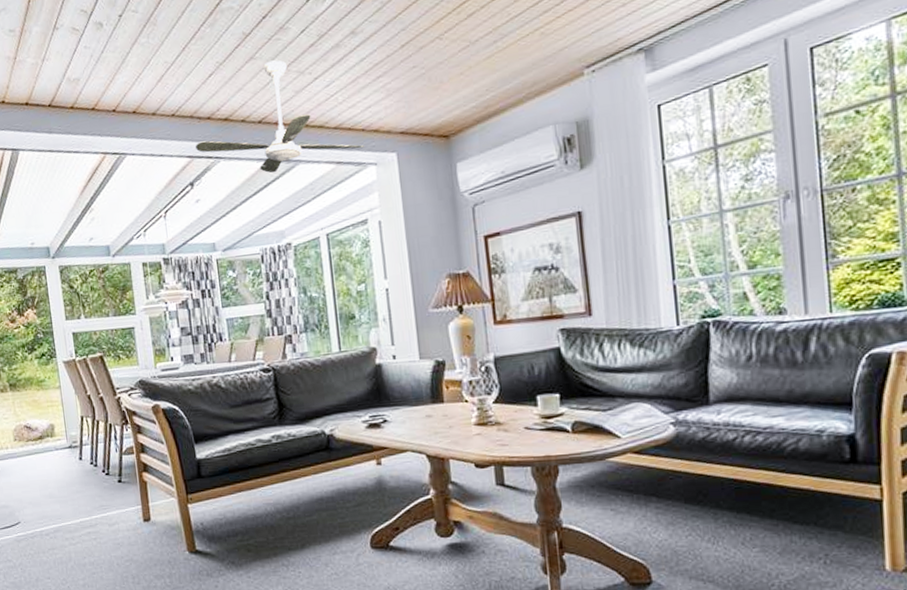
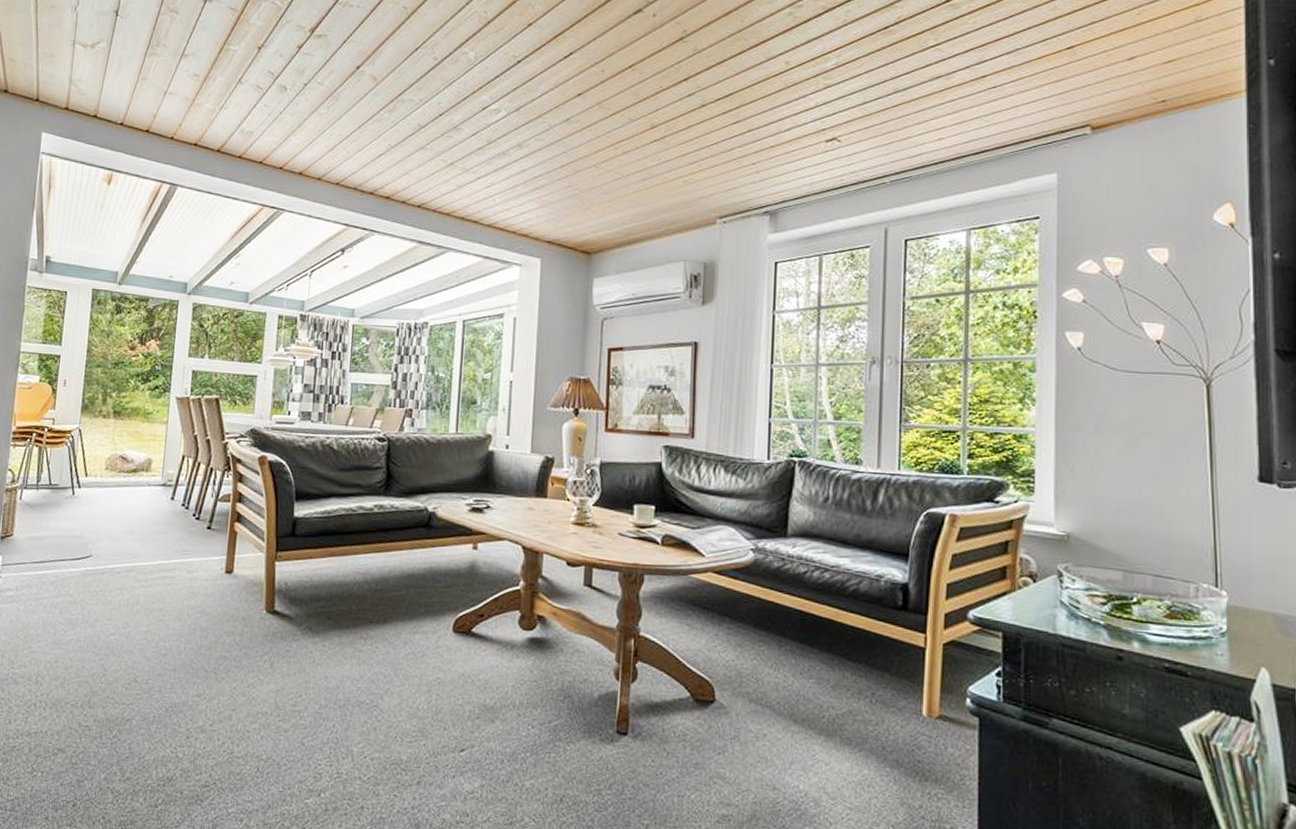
ceiling fan: present [196,60,364,174] -> none [354,154,512,255]

